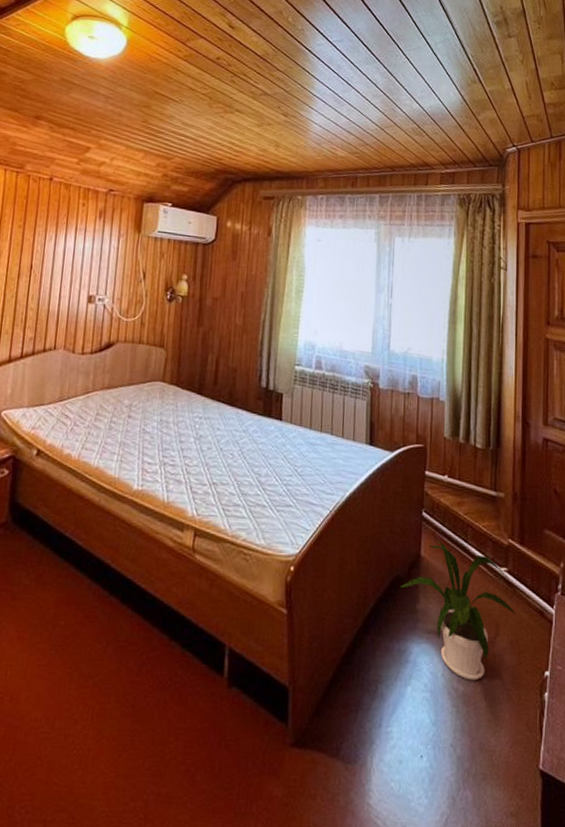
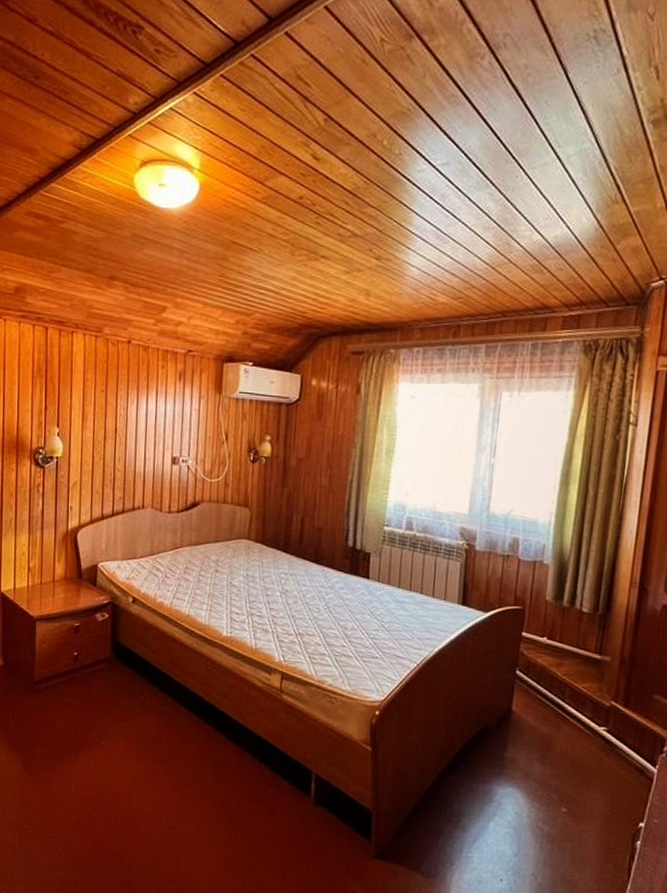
house plant: present [399,541,516,681] -> none [487,698,613,824]

